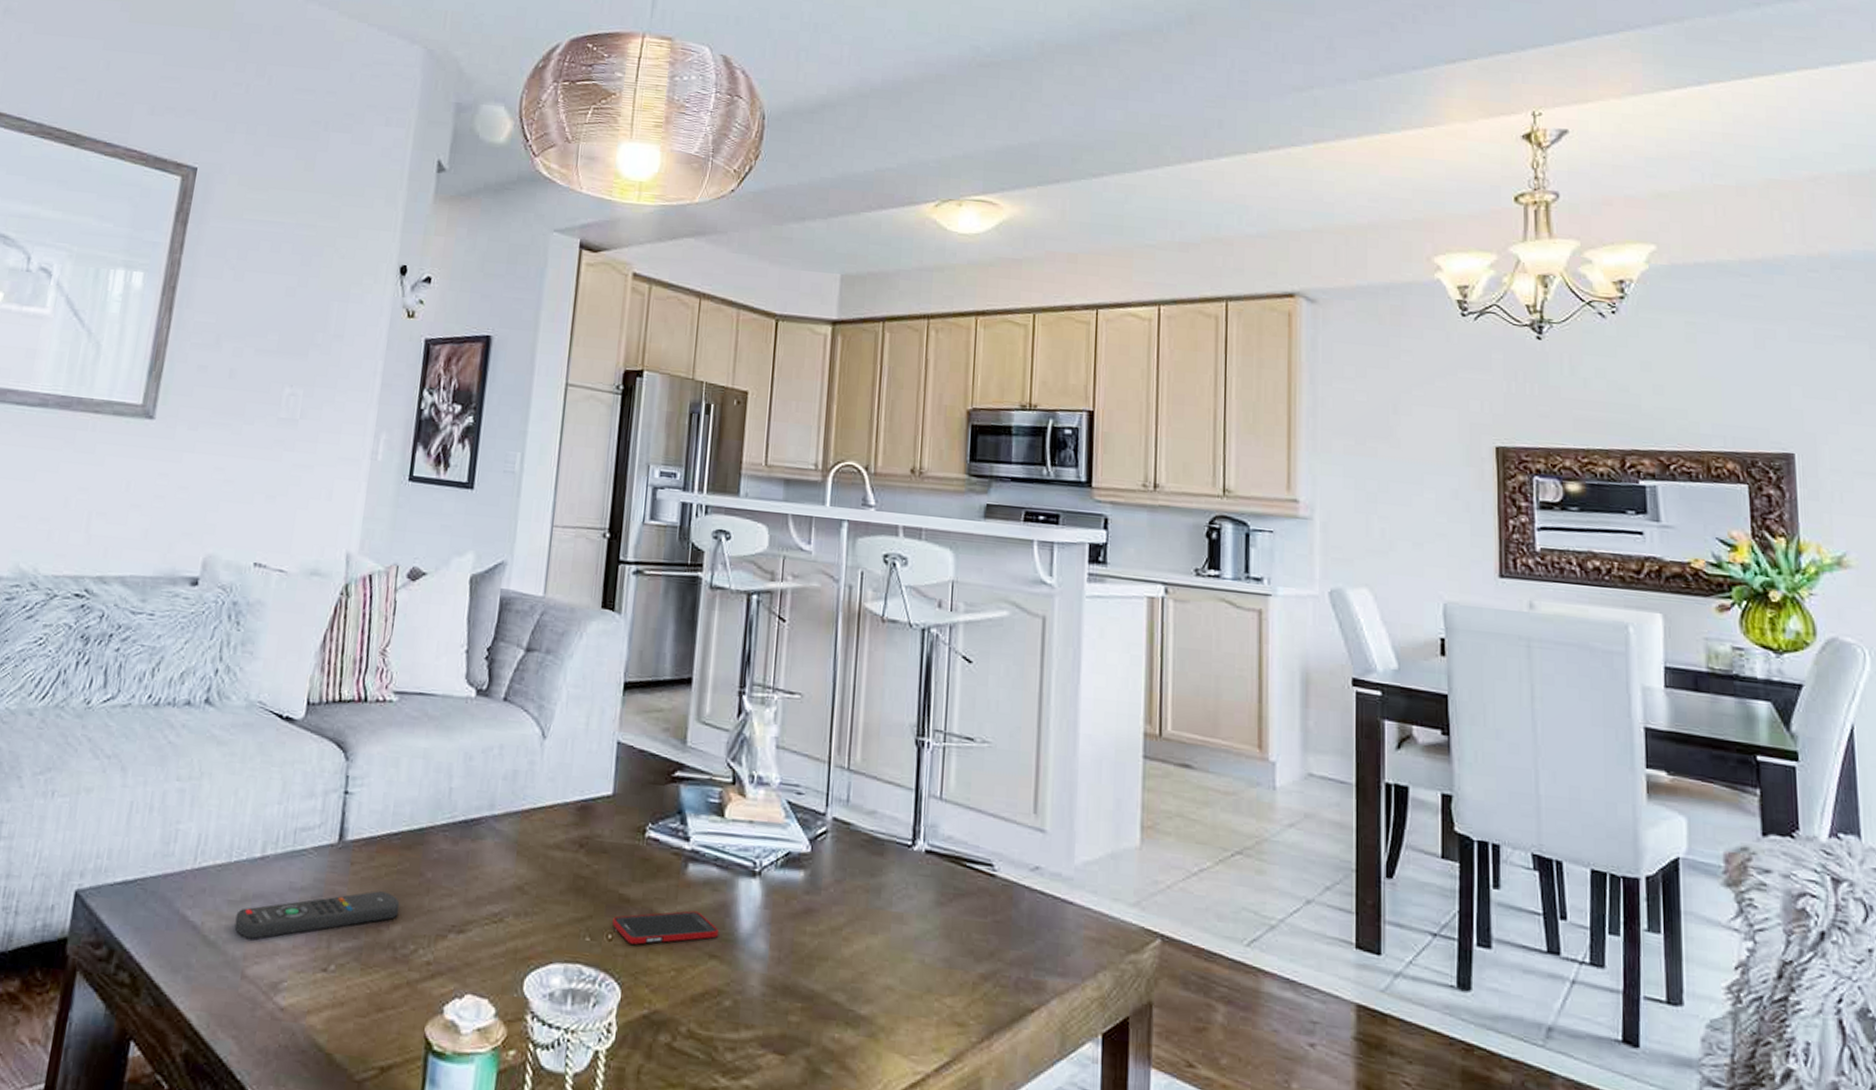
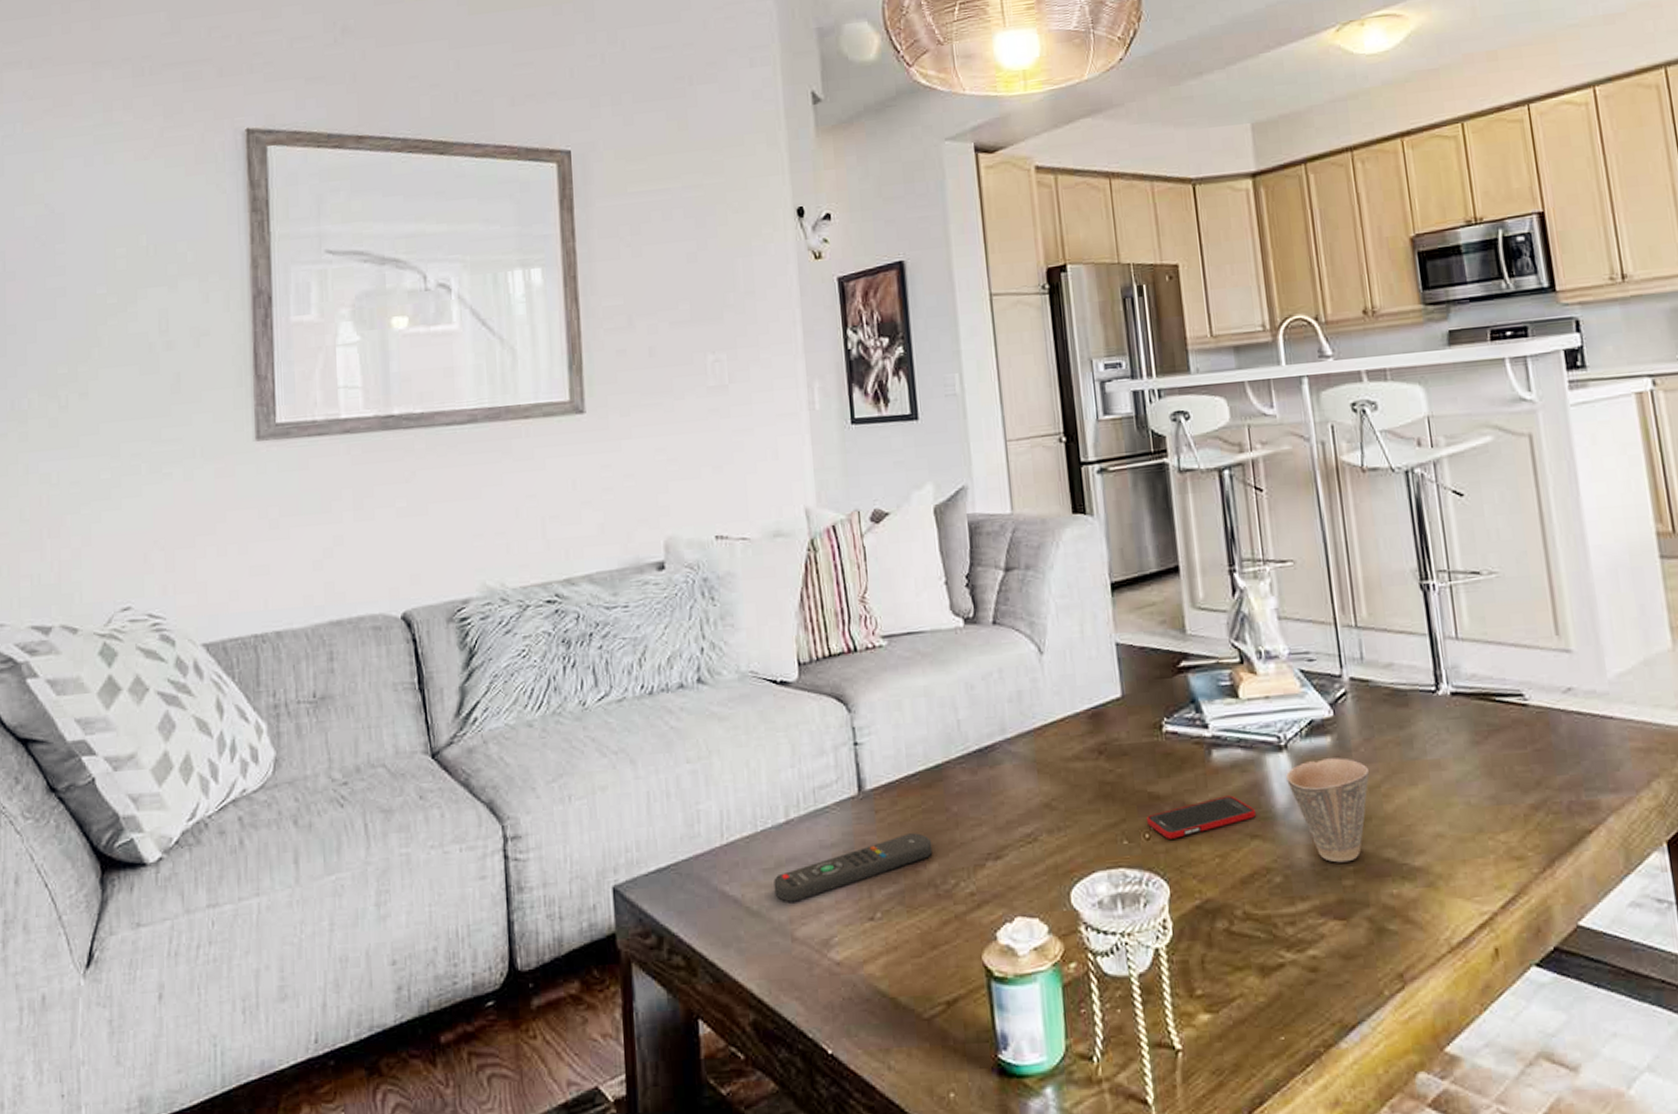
cup: none [754,892,834,999] -> present [1286,758,1369,863]

